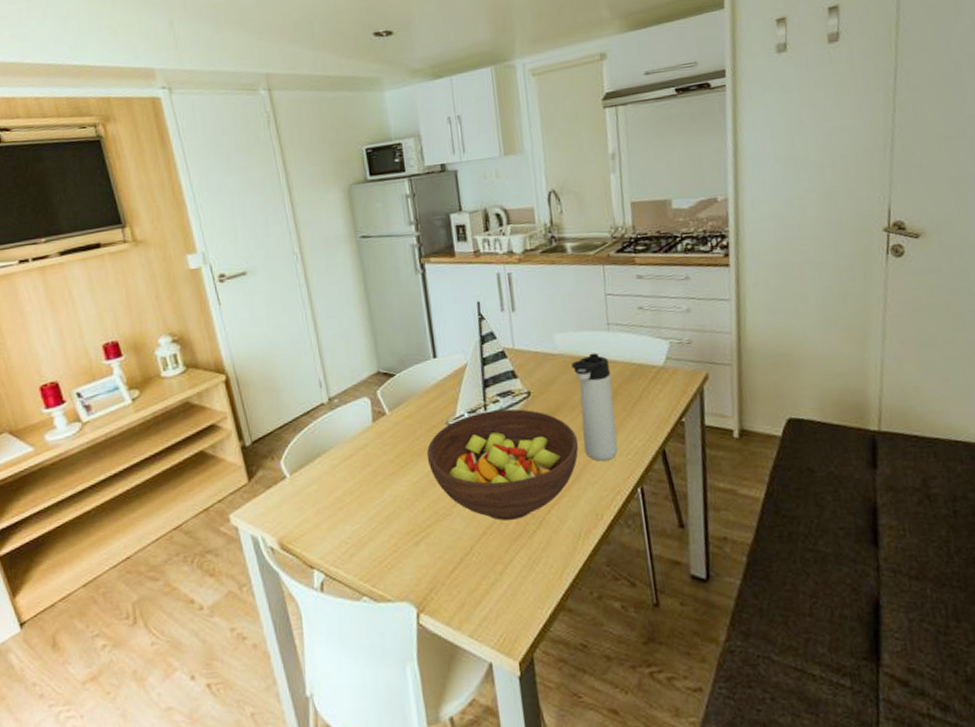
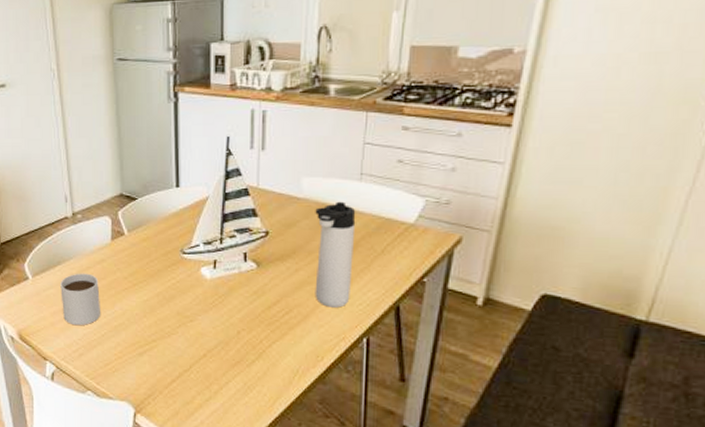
mug: none [322,461,369,523] -> present [60,273,100,326]
fruit bowl: present [426,409,579,521] -> none [159,244,310,348]

